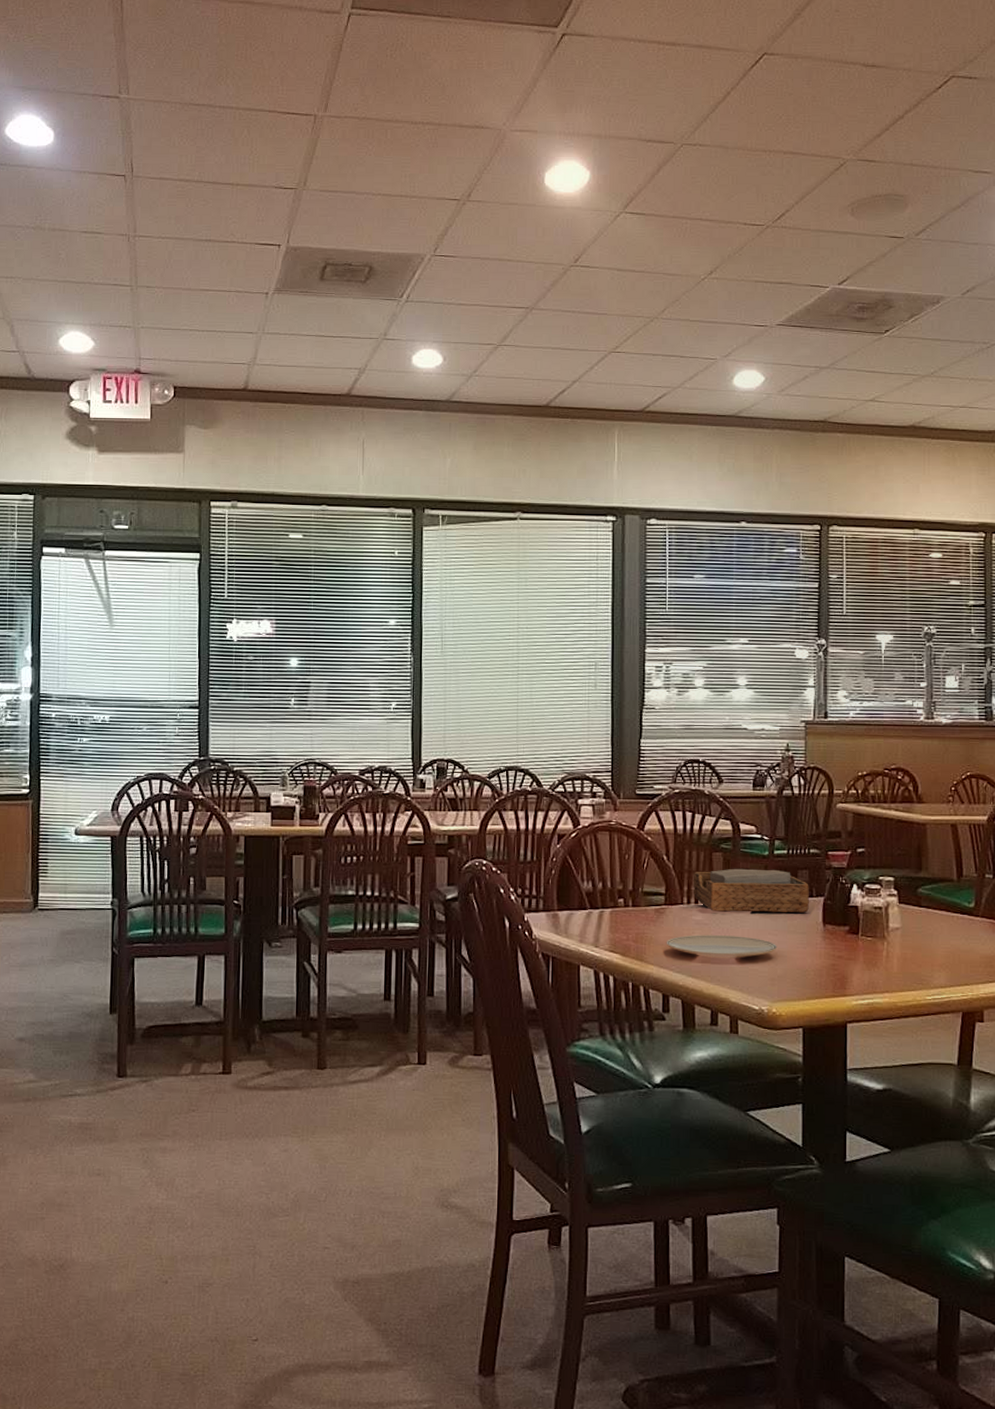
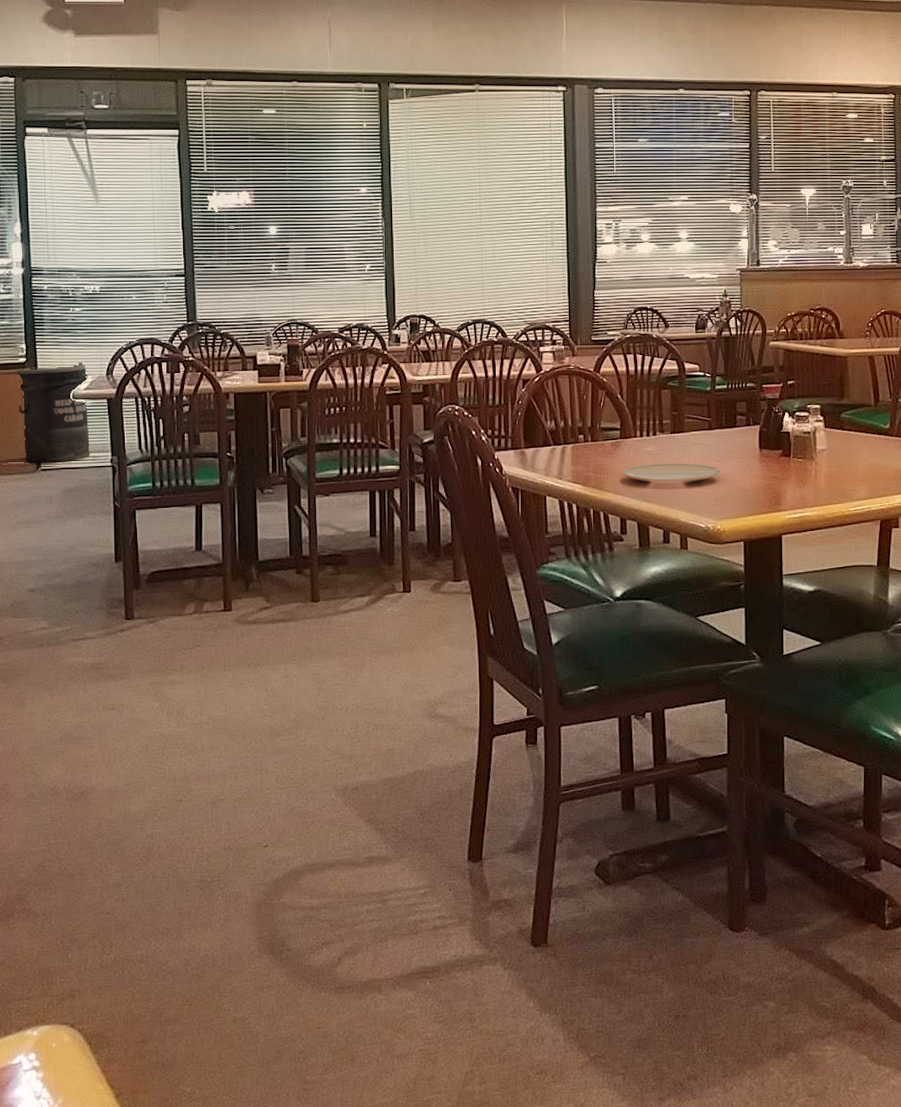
trash can: none [17,796,92,903] -> present [15,362,90,463]
napkin holder: present [693,868,810,913] -> none [644,402,748,443]

